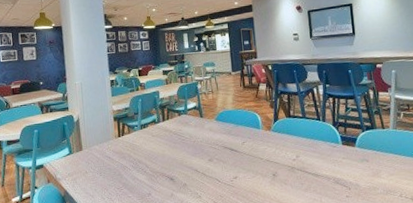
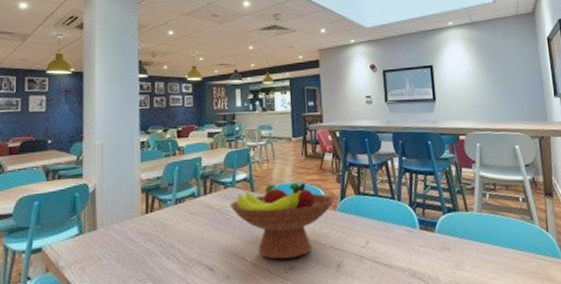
fruit bowl: none [183,108,270,171] -> present [230,182,335,260]

